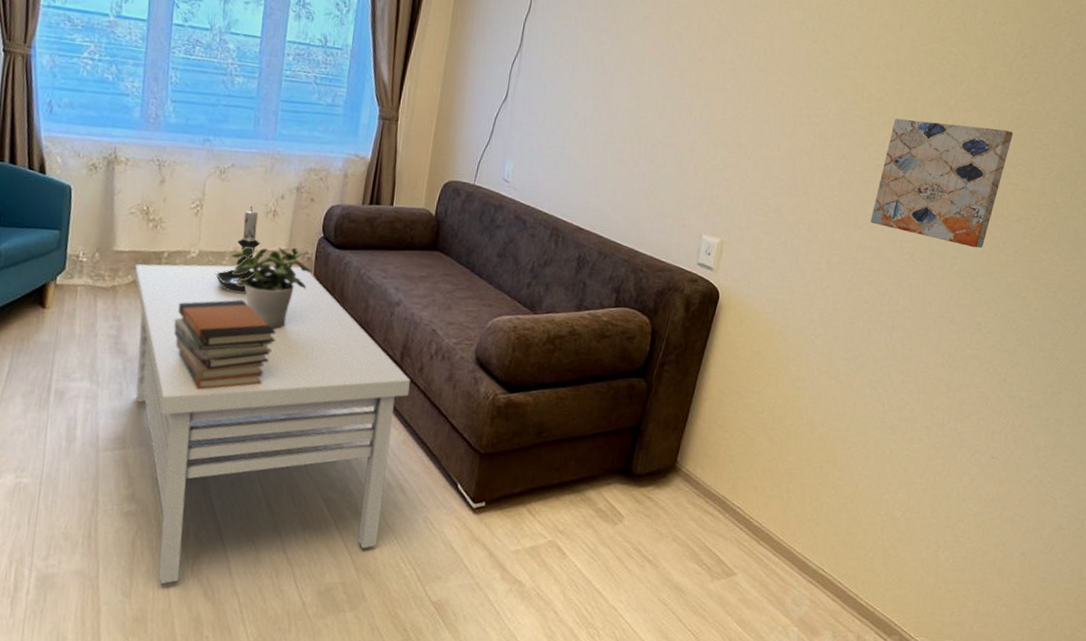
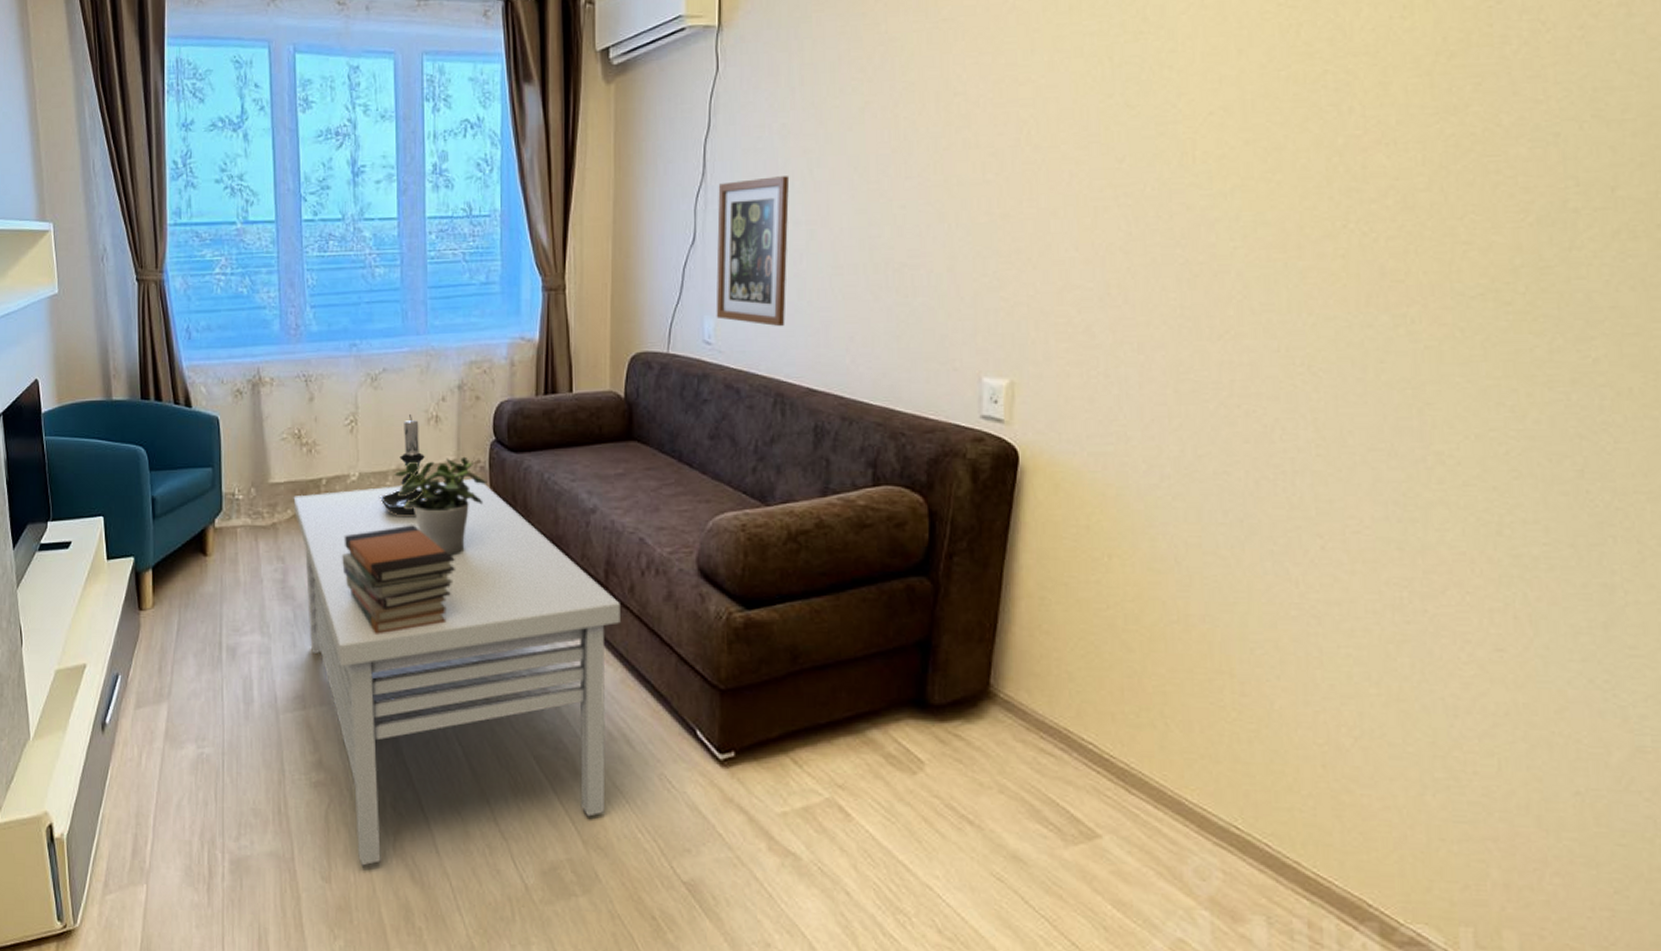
wall art: none [515,56,586,177] -> present [716,176,790,327]
wall art: present [870,118,1013,248] -> none [1234,166,1450,344]

